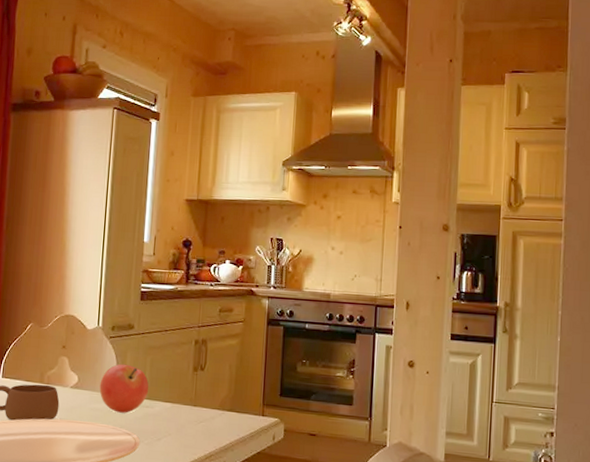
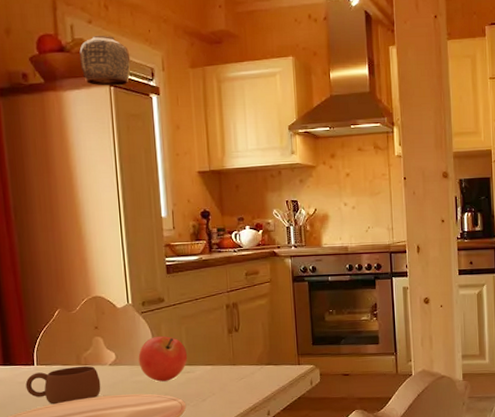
decorative jar: none [89,59,137,109] -> present [79,35,131,86]

